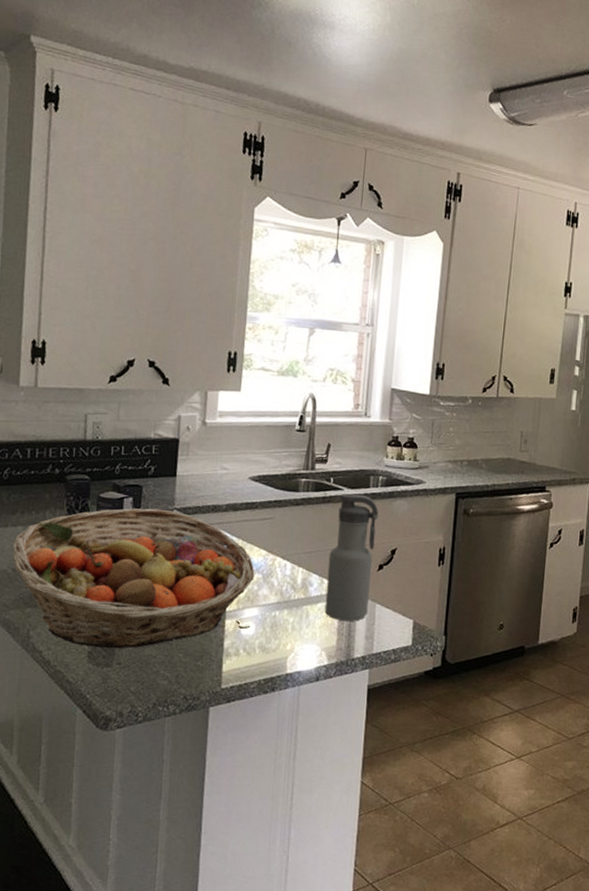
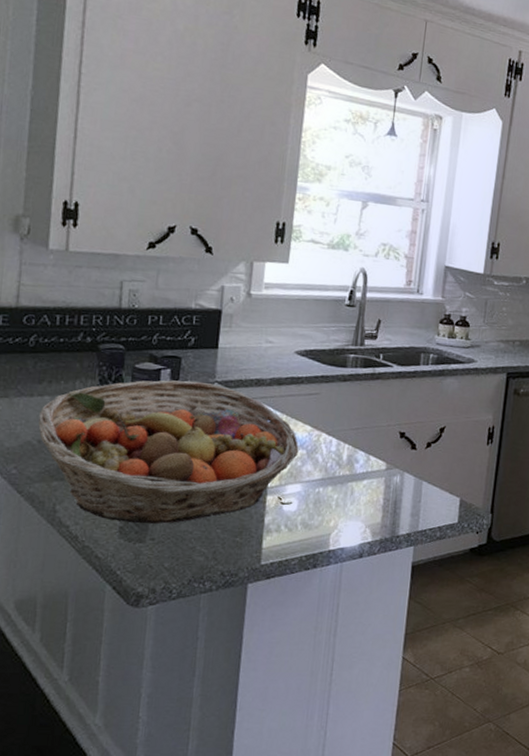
water bottle: present [324,493,378,621] -> none [370,370,428,499]

